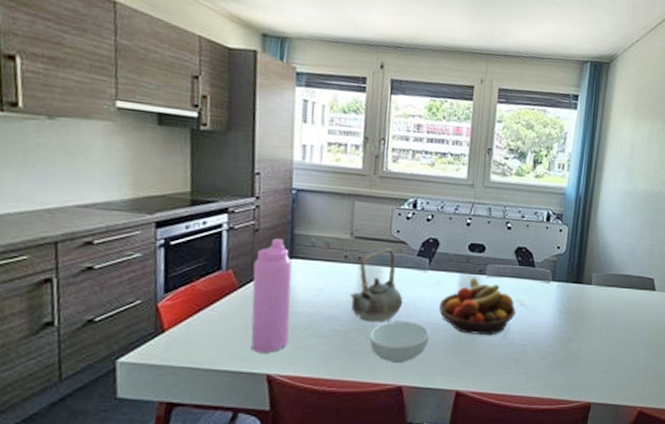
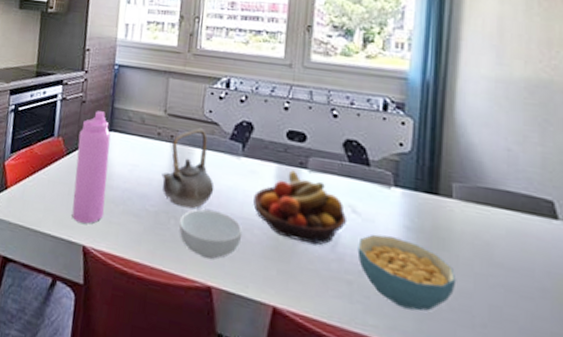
cereal bowl: none [523,320,591,371] -> present [357,234,457,312]

